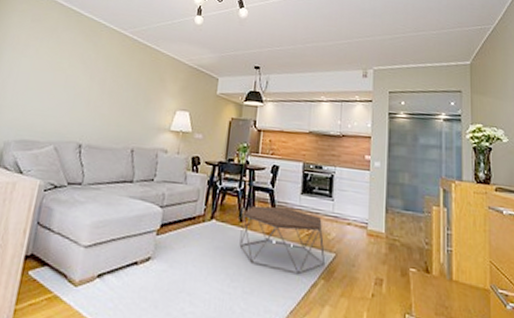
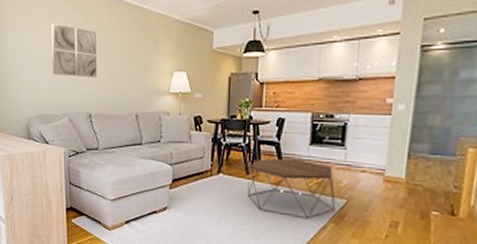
wall art: none [47,49,105,108] -> present [51,23,98,78]

